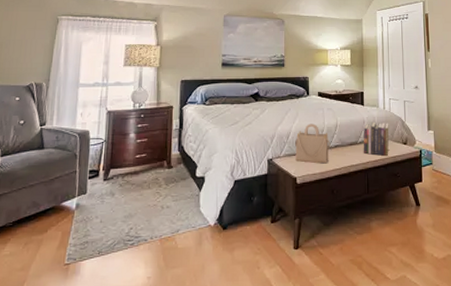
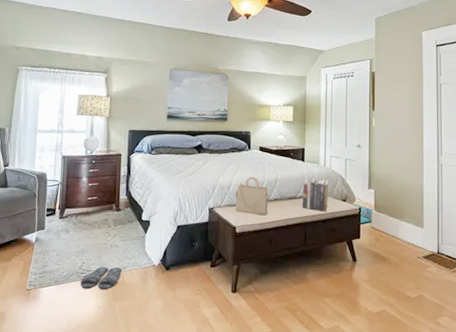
slippers: none [127,231,174,259] -> present [80,267,121,290]

